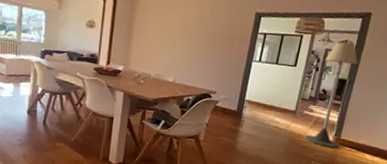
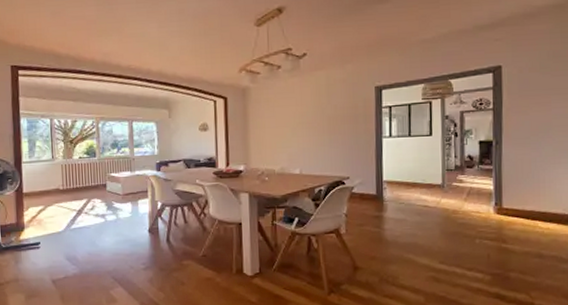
floor lamp: present [304,42,358,148] -> none [460,101,503,220]

